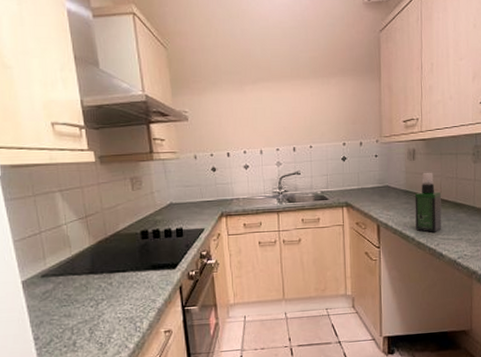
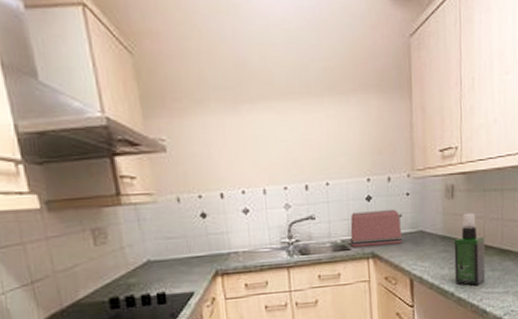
toaster: none [328,167,372,197] -> present [350,209,403,247]

